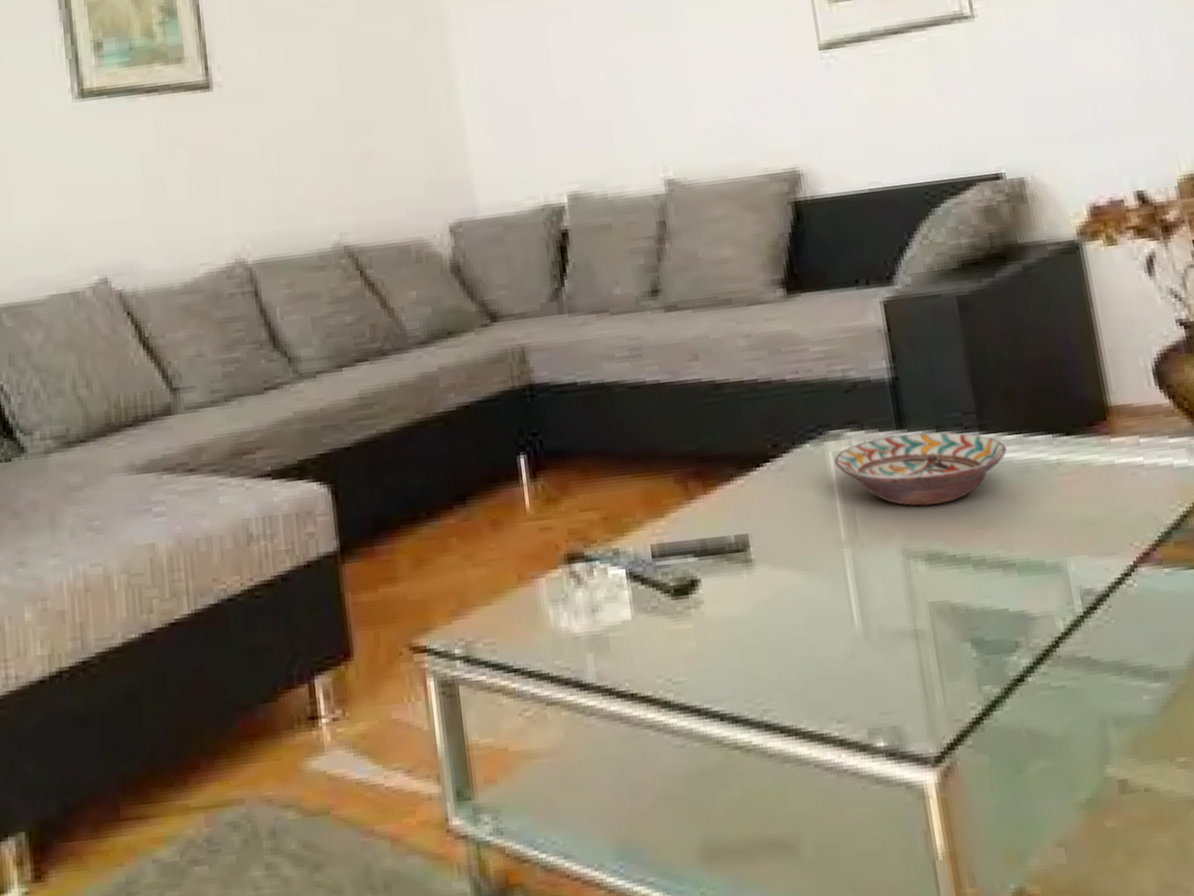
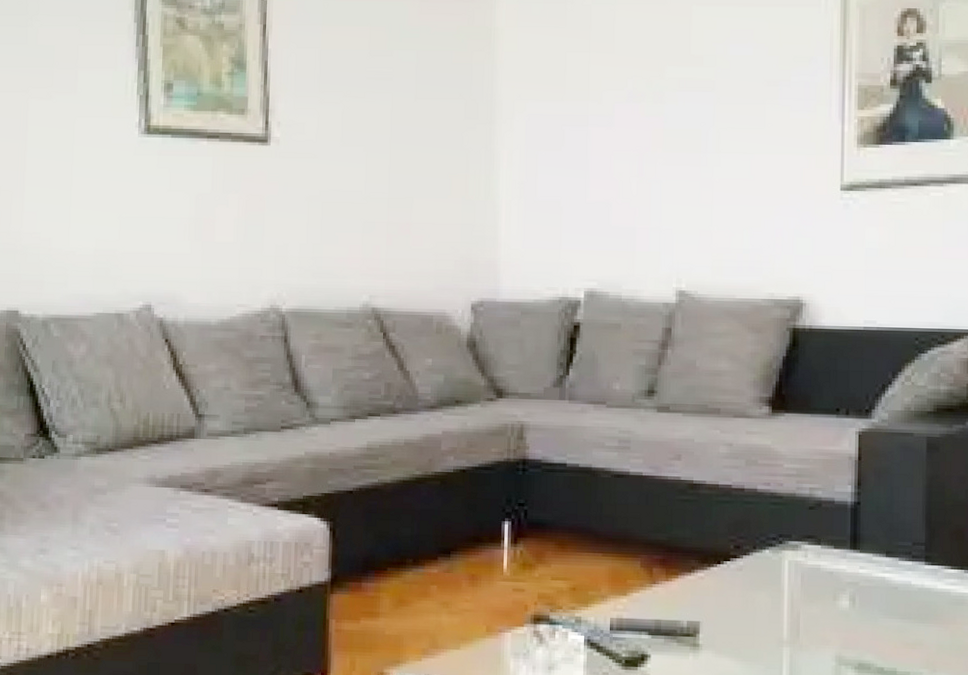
decorative bowl: present [834,432,1007,506] -> none [789,553,947,622]

